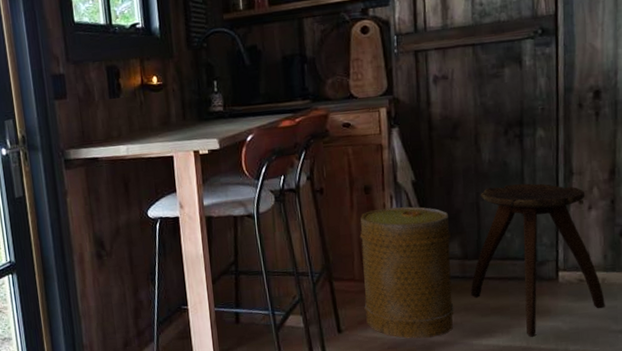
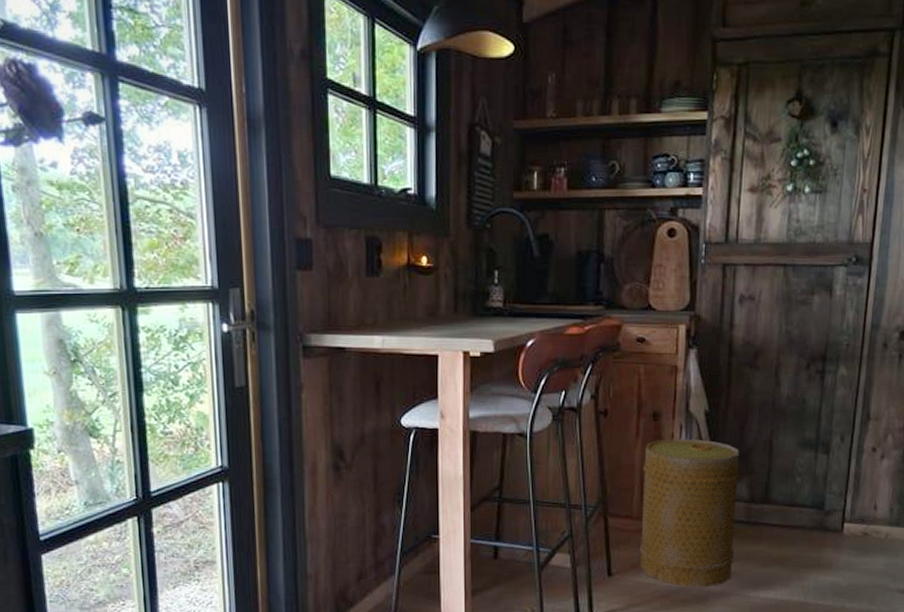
stool: present [470,183,605,337] -> none [753,424,886,592]

